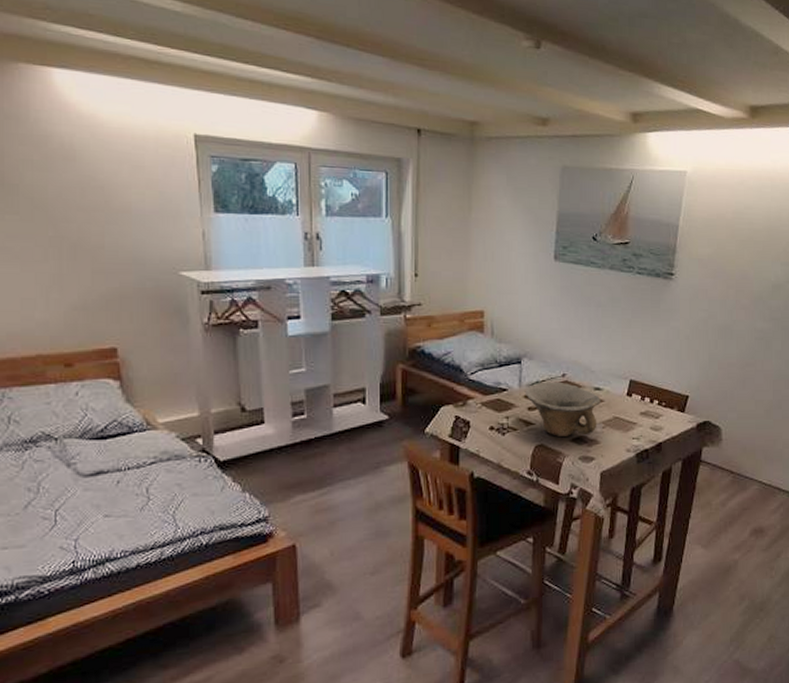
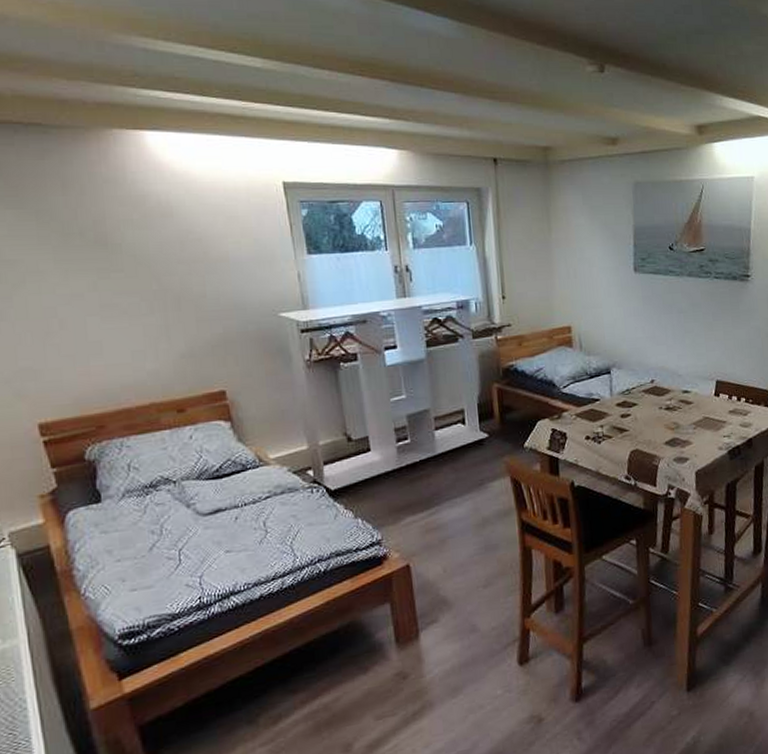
bowl: present [524,382,601,438] -> none [616,388,690,441]

